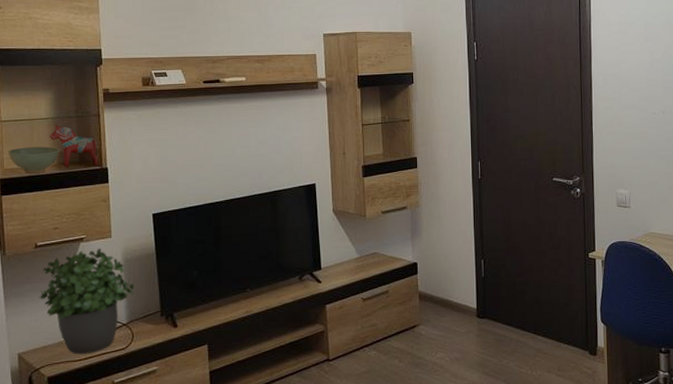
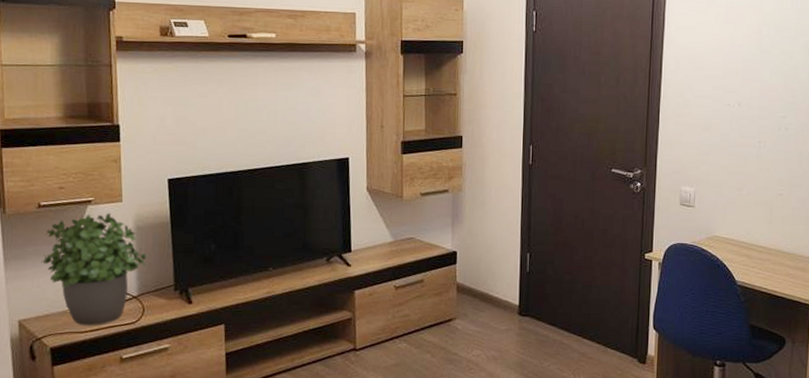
bowl: present [8,146,59,174] -> none [9,96,66,126]
decorative figurine: present [49,124,98,167] -> none [55,72,109,122]

